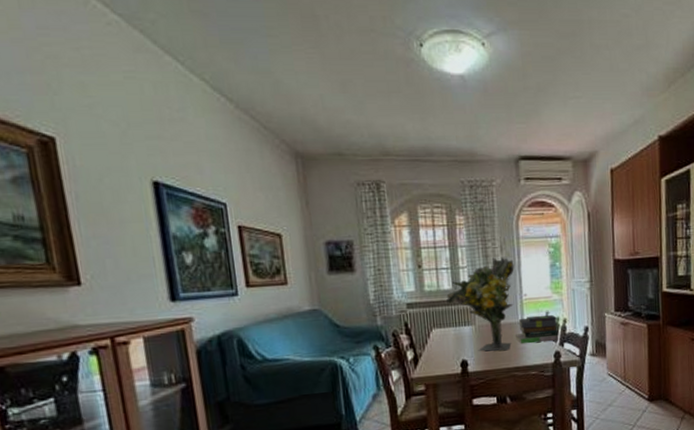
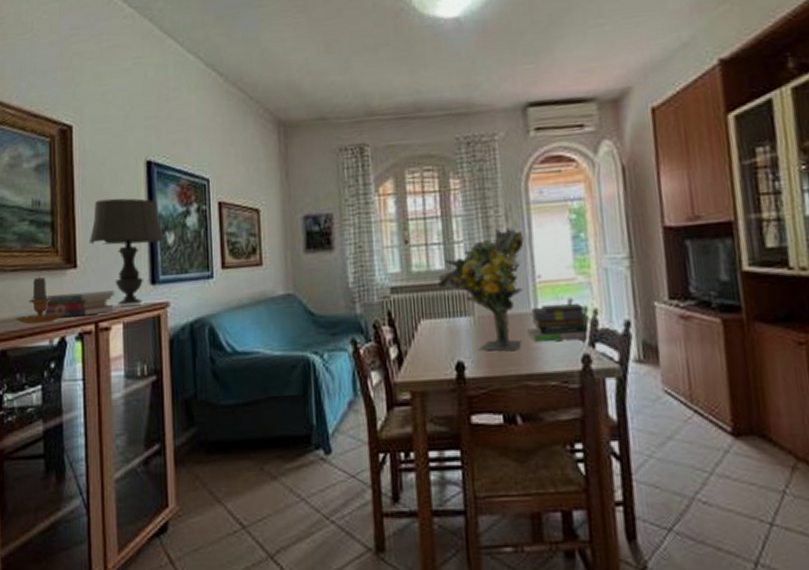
candle: none [10,292,73,341] -> present [15,275,65,325]
books: none [29,307,131,334] -> present [32,290,115,318]
table lamp: none [92,217,182,322] -> present [89,198,165,306]

